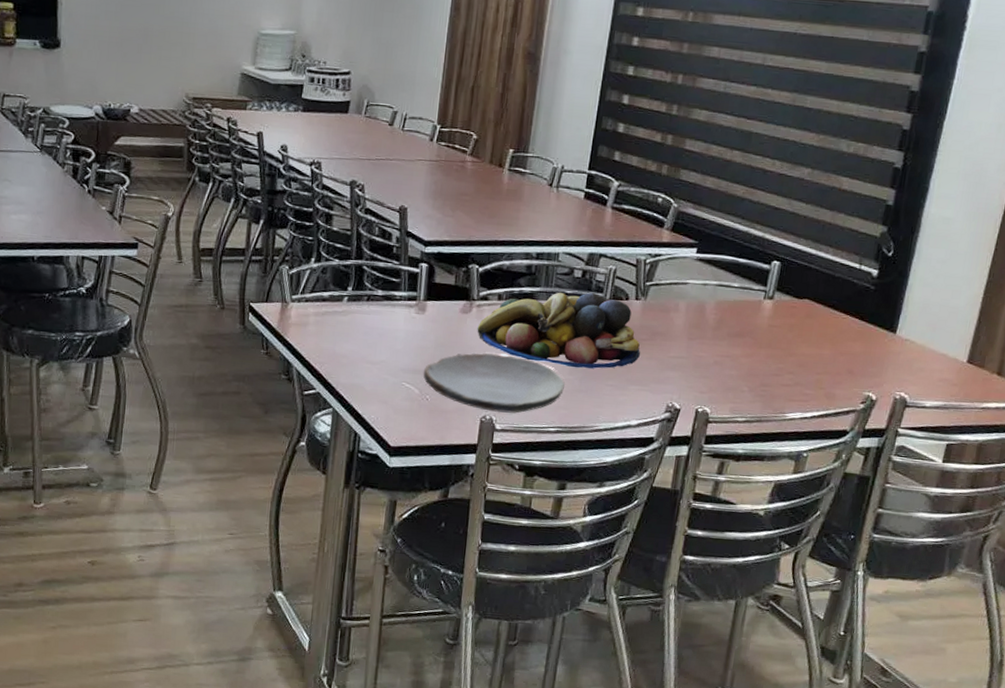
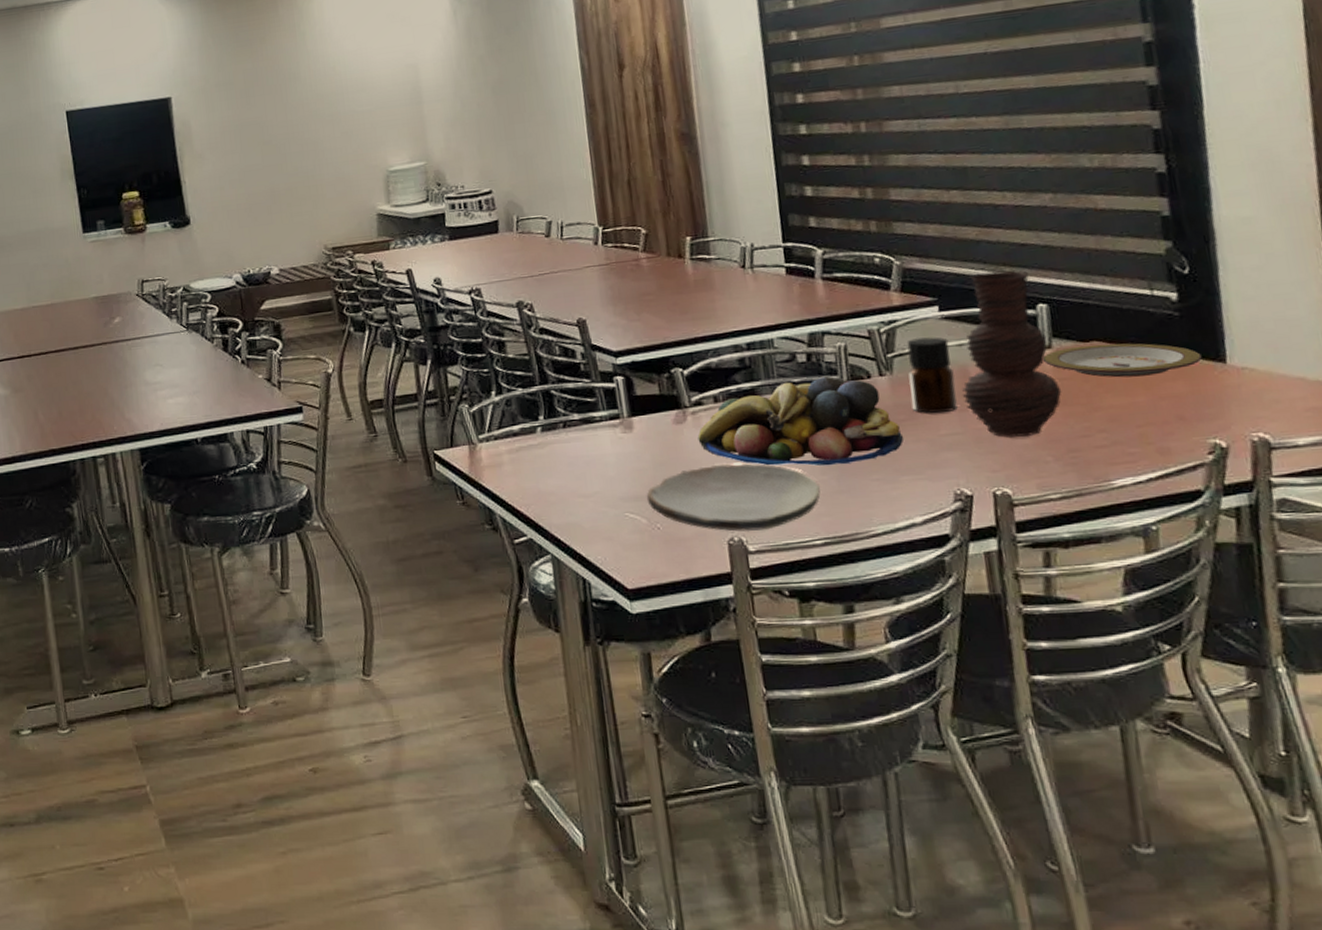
bottle: none [653,272,697,339] -> present [907,337,958,414]
vase: none [694,226,773,368] -> present [962,270,1062,437]
plate: none [764,301,880,335] -> present [1043,343,1202,378]

